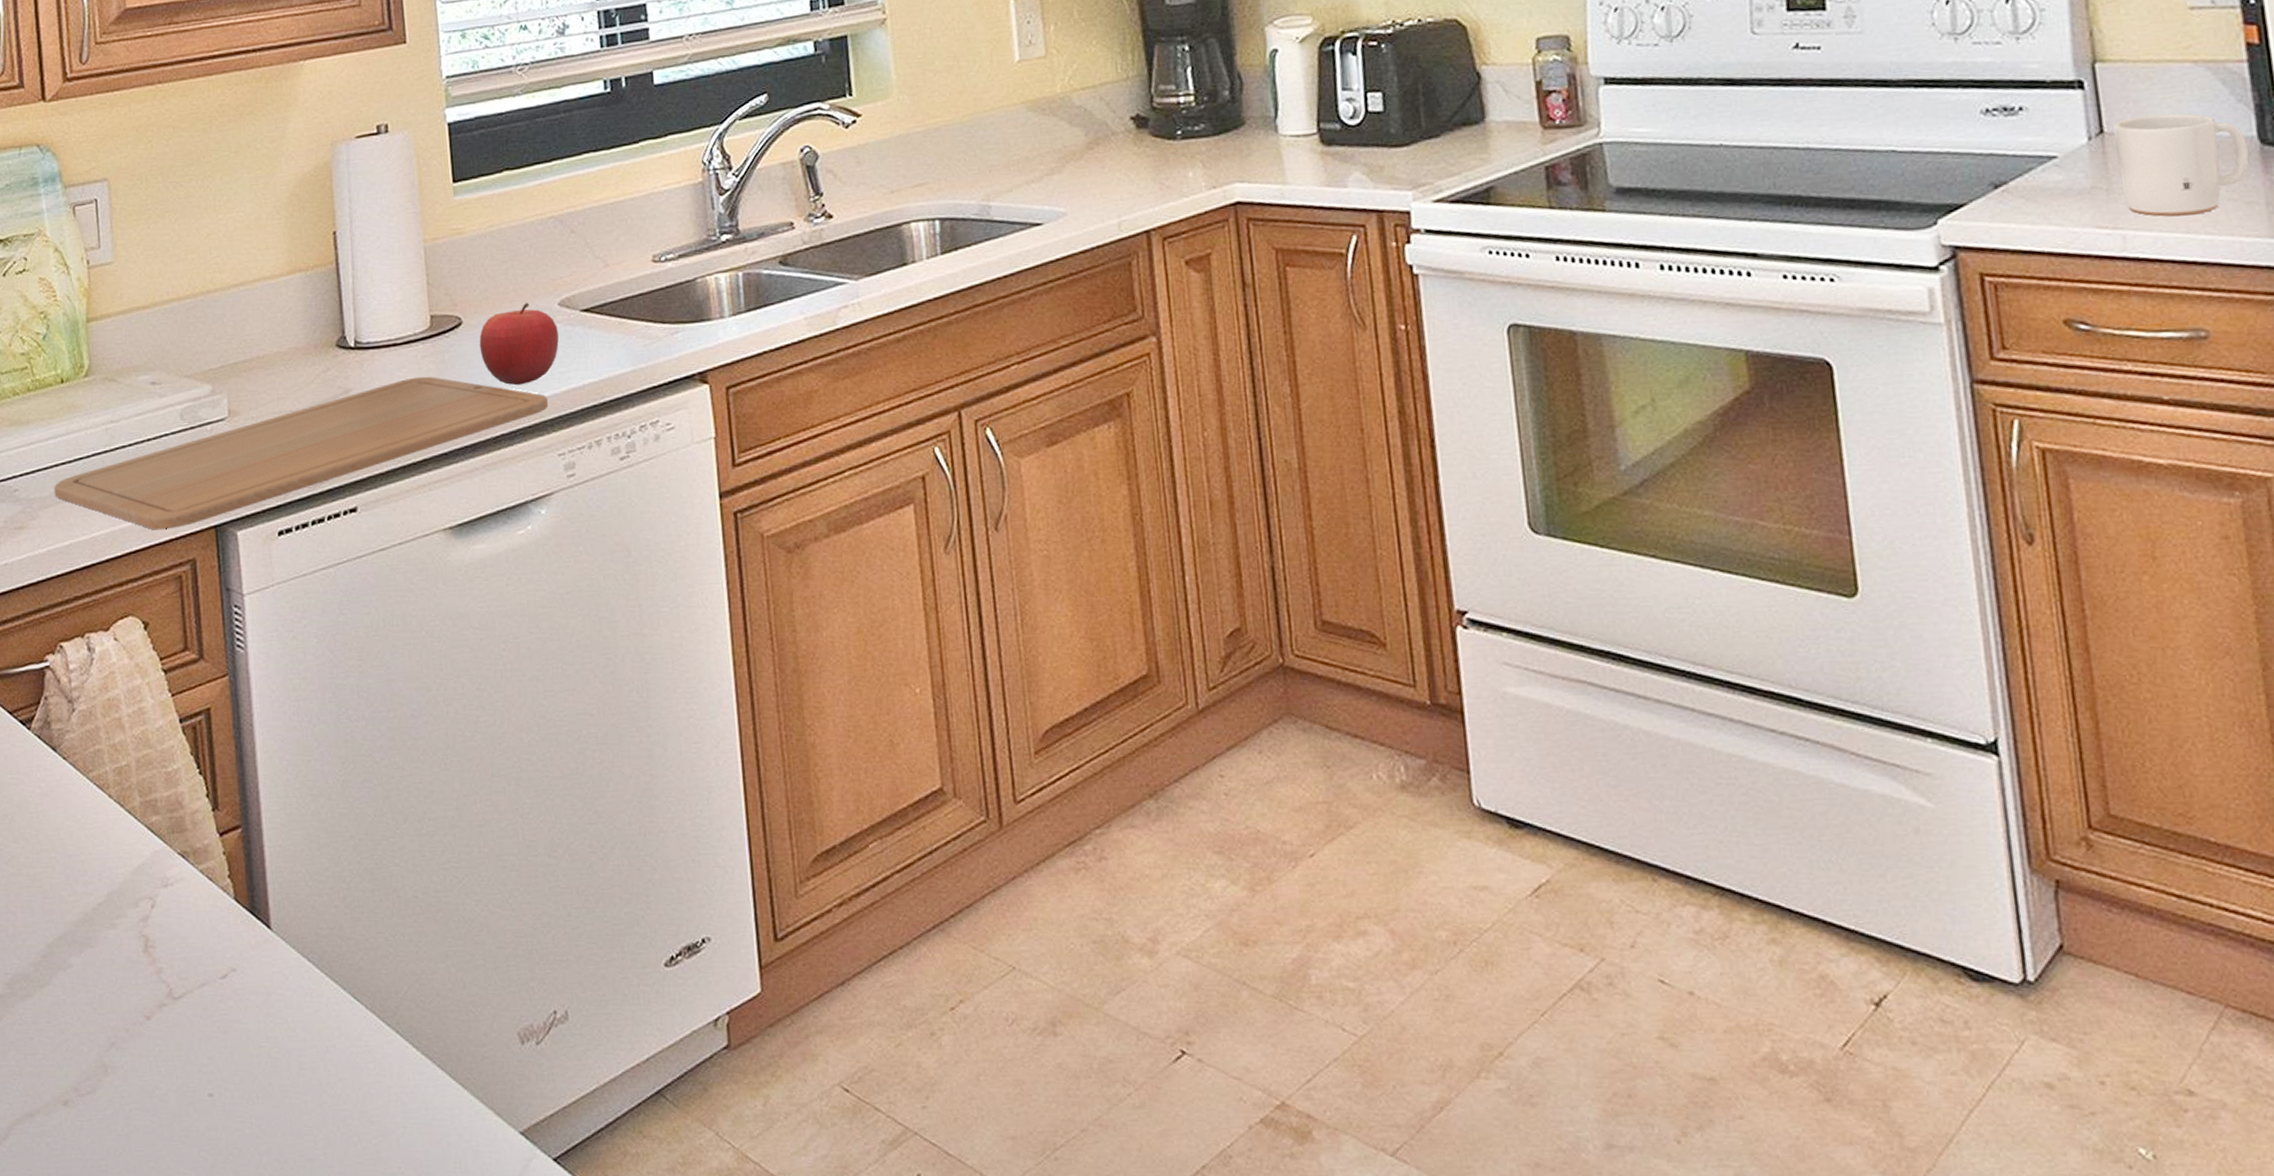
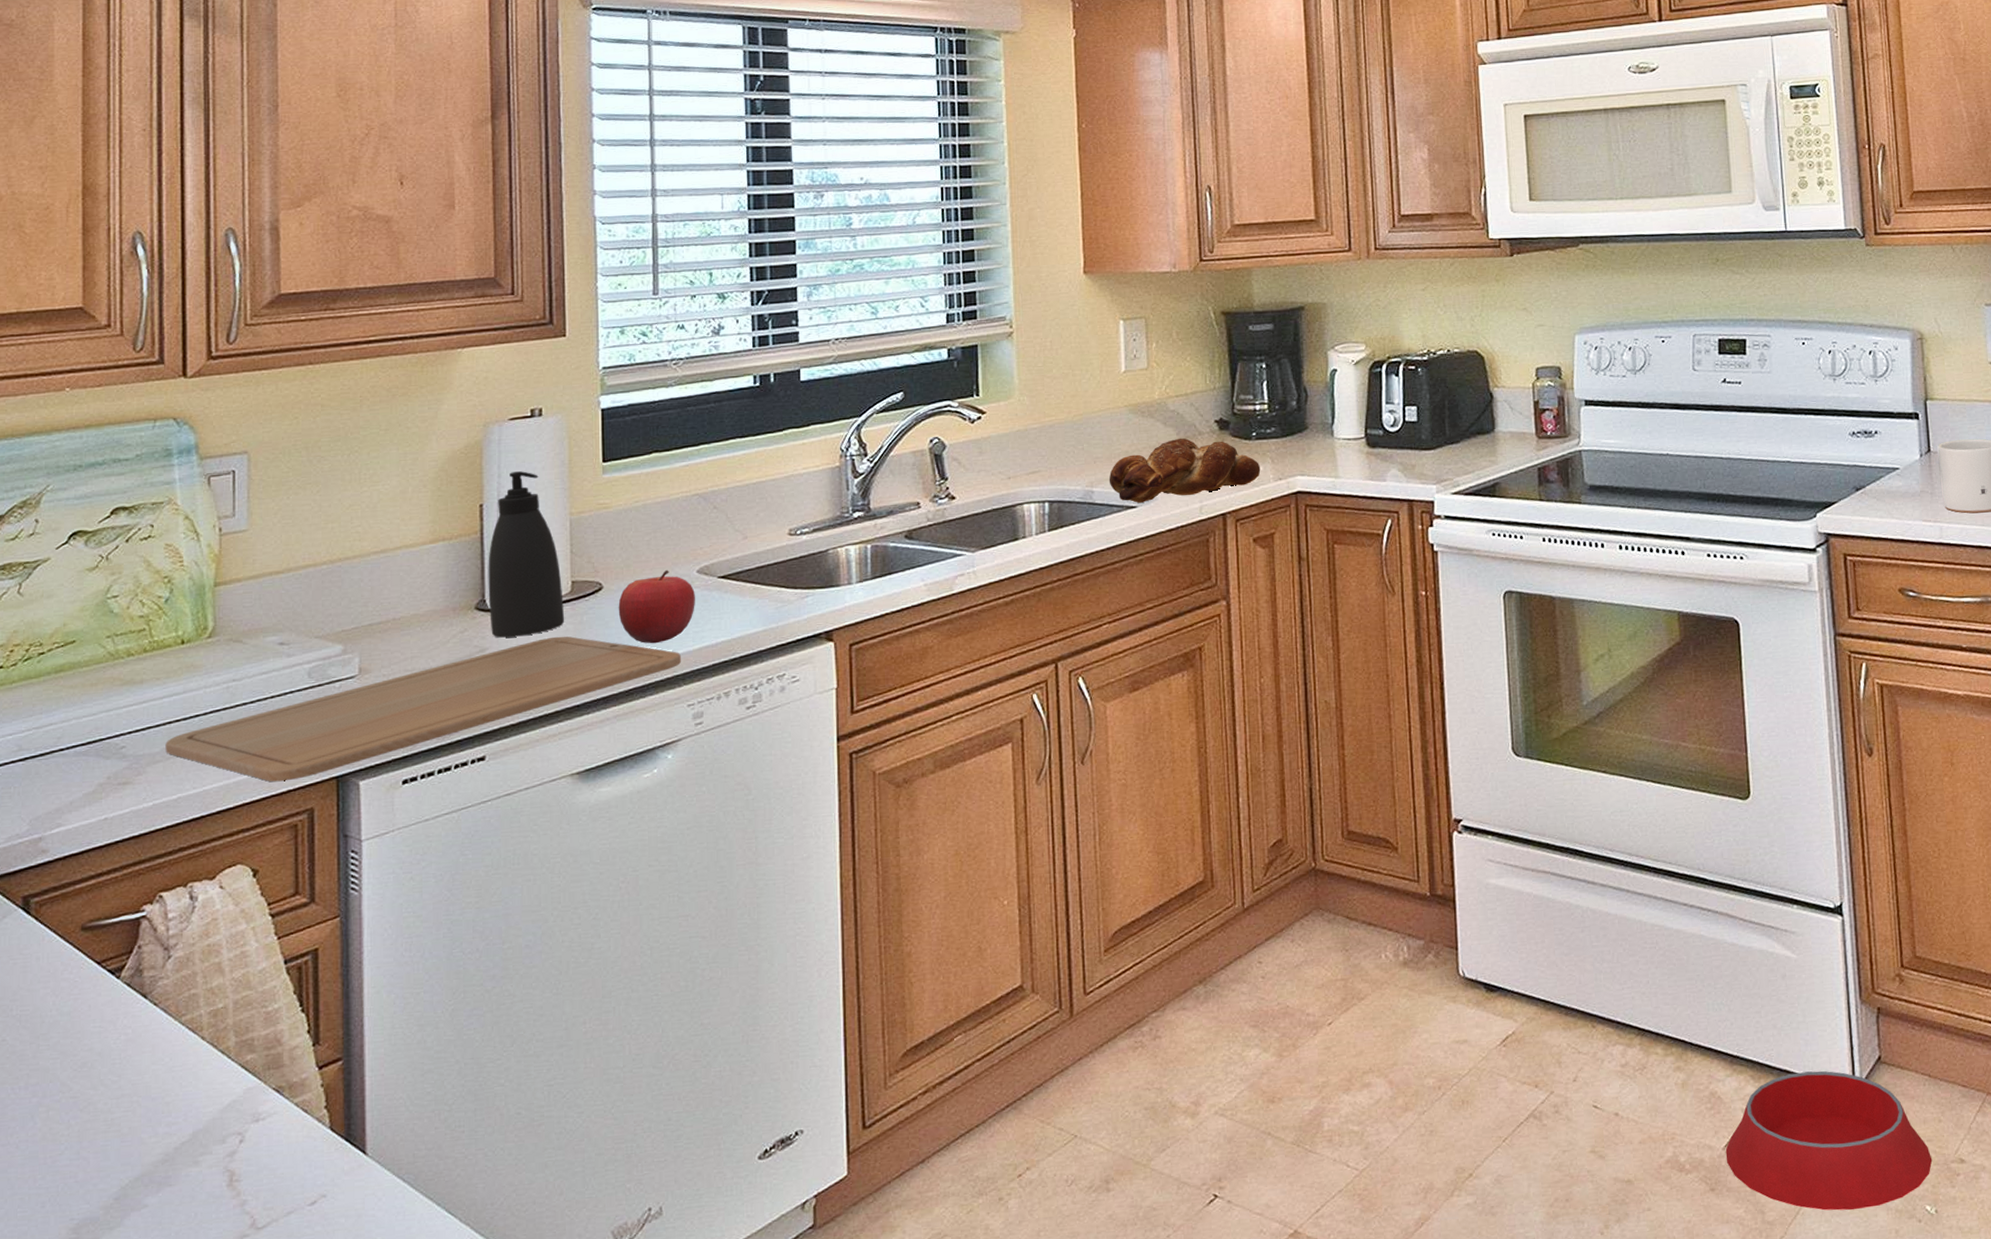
soap dispenser: none [345,194,426,378] -> present [488,471,565,638]
bread loaf: none [1007,139,1190,219] -> present [1109,438,1261,503]
pet bowl: none [1844,957,2146,1144] -> present [1725,1071,1933,1211]

